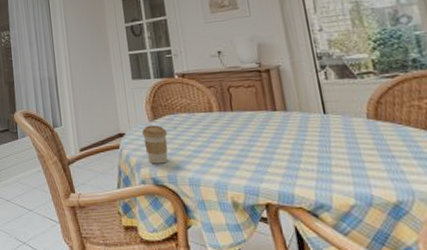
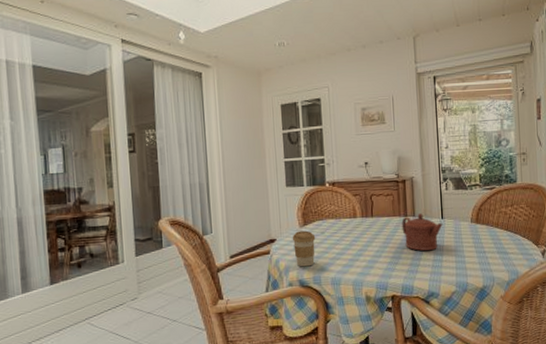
teapot: none [270,107,327,152] -> present [401,213,443,251]

